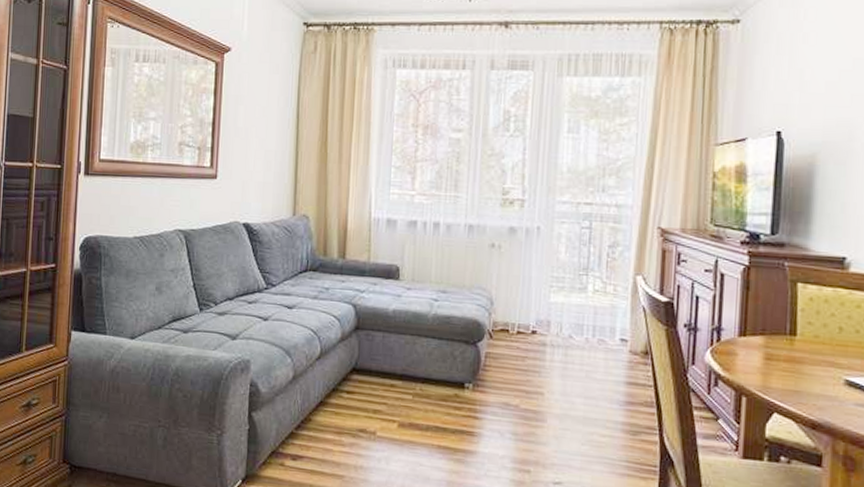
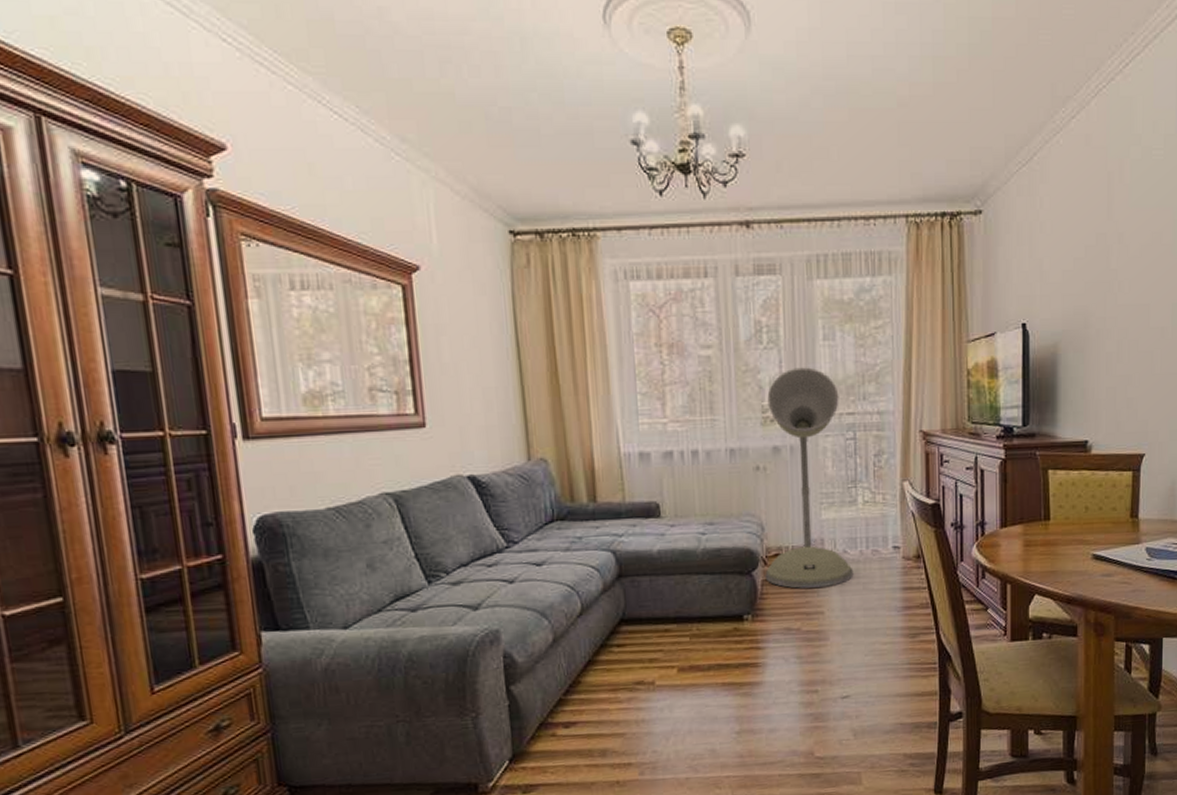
floor lamp: none [489,156,579,369] -> present [765,367,854,589]

